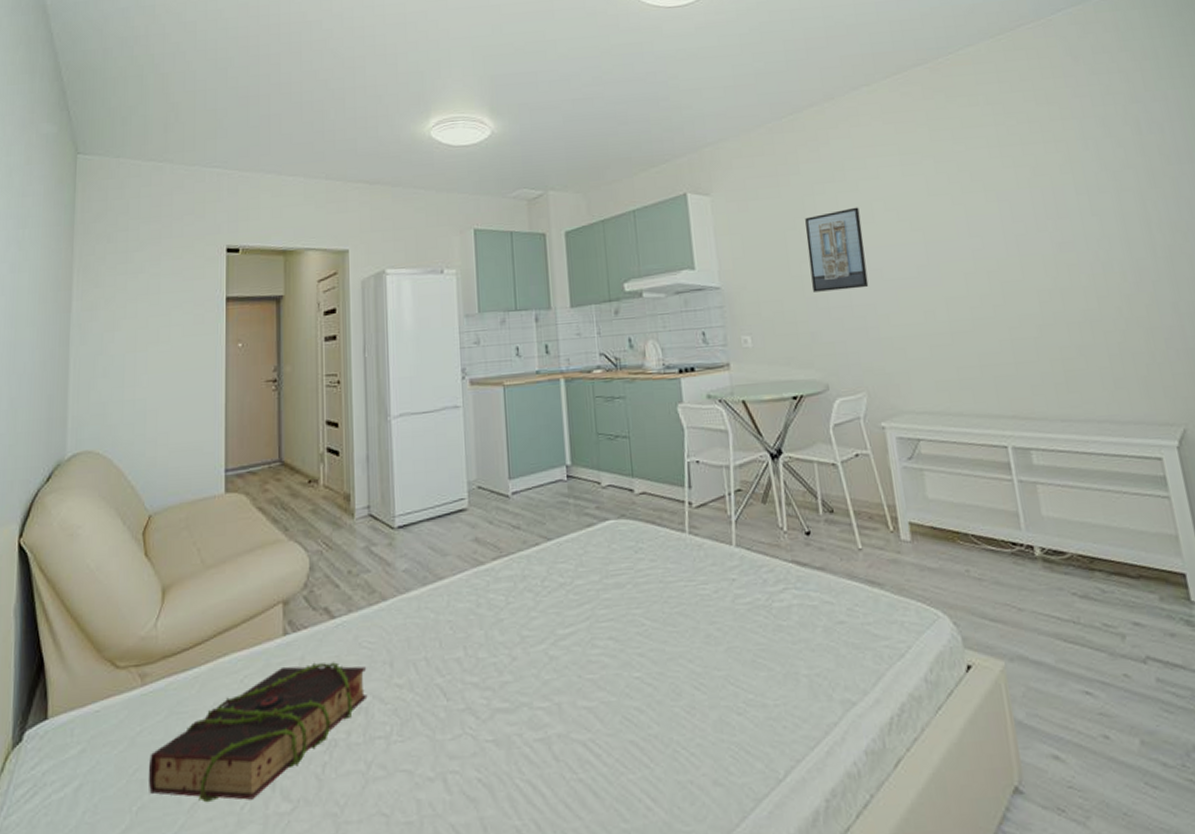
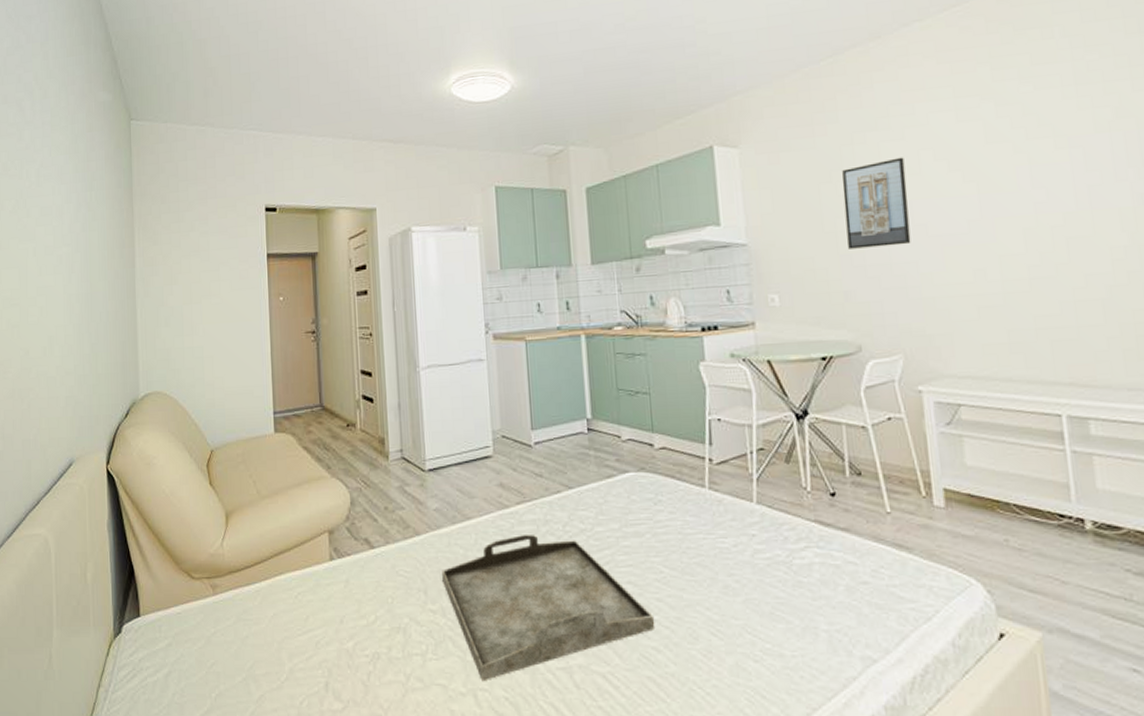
book: present [148,661,368,803] -> none [223,585,405,697]
serving tray: none [410,591,638,763] -> present [442,534,656,682]

